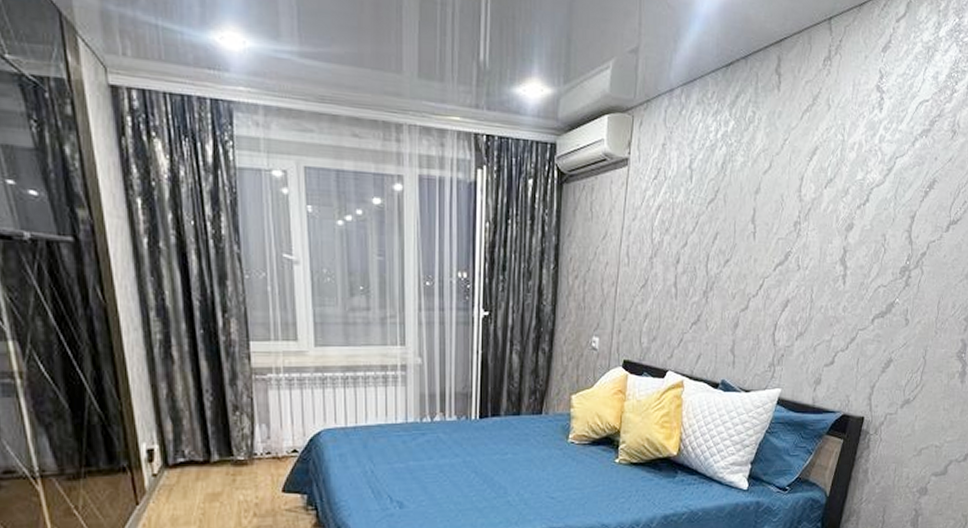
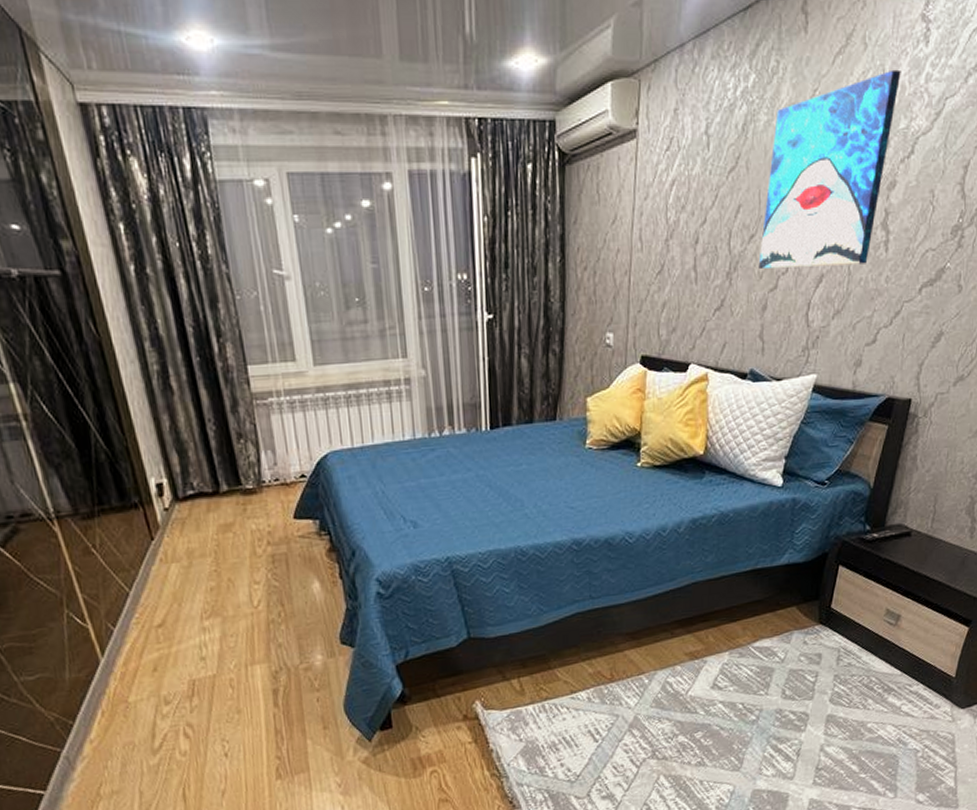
wall art: none [732,129,859,294] -> present [758,69,901,268]

